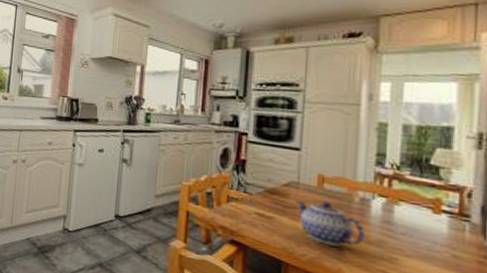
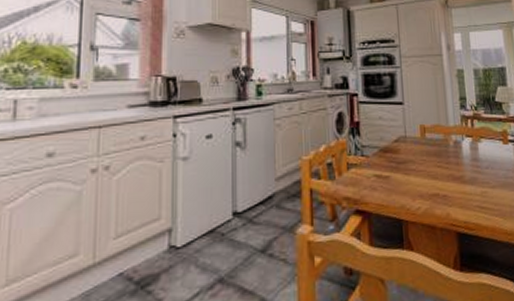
teapot: present [296,200,365,247] -> none [406,150,462,193]

